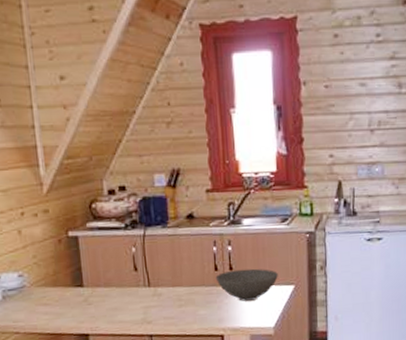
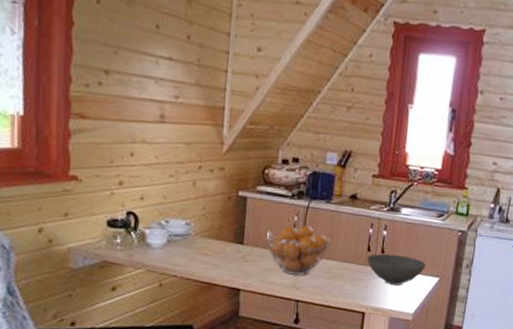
fruit basket: none [105,254,175,310] -> present [266,225,331,276]

